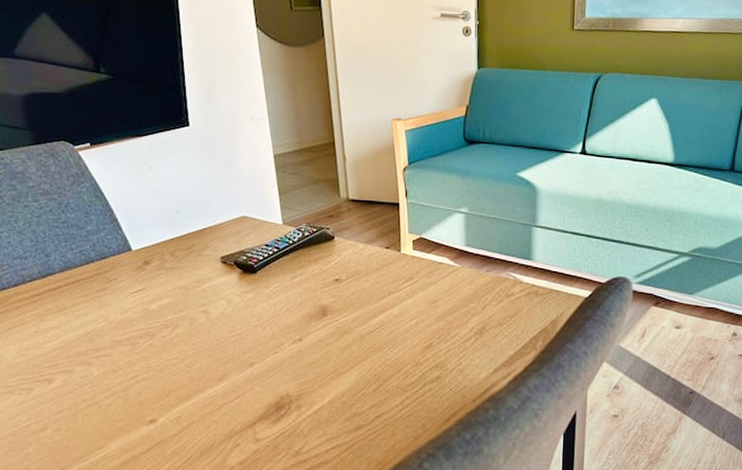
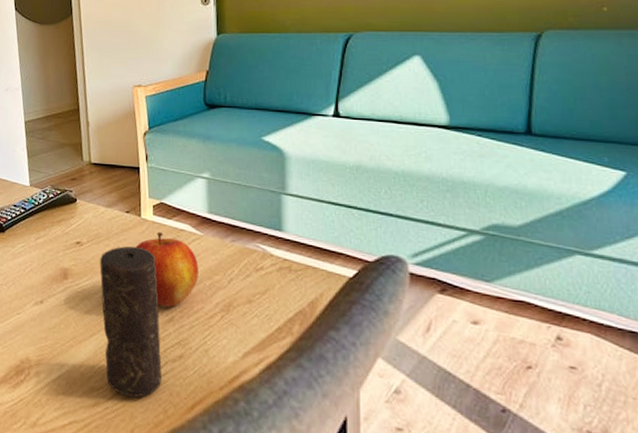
candle: none [360,280,421,417] -> present [100,246,162,398]
apple: none [395,265,456,335] -> present [135,231,199,307]

